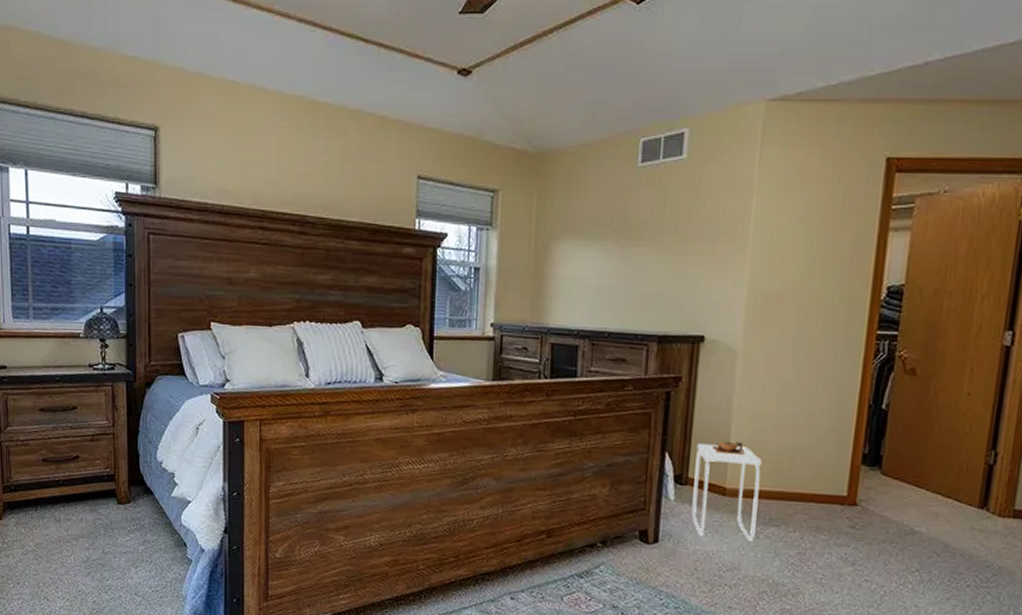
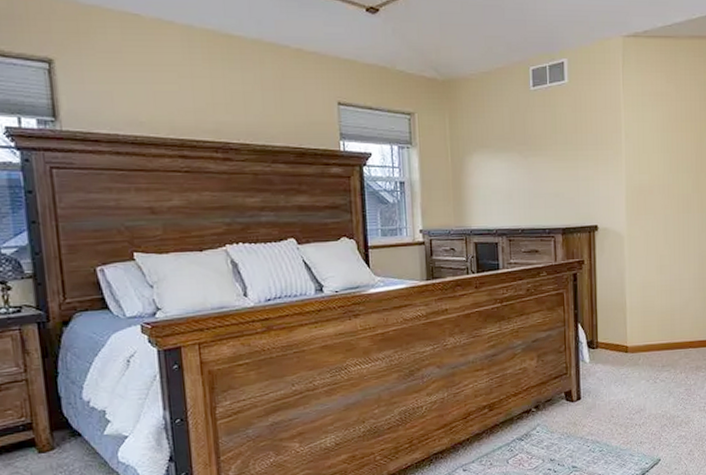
side table: present [691,441,762,541] -> none [602,308,653,389]

